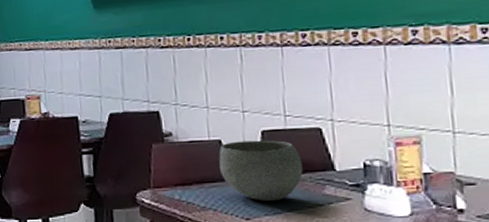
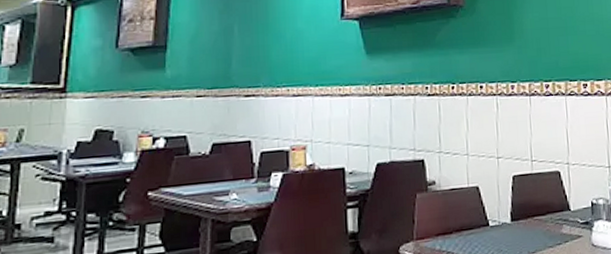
bowl: present [219,140,303,202] -> none [476,184,546,245]

